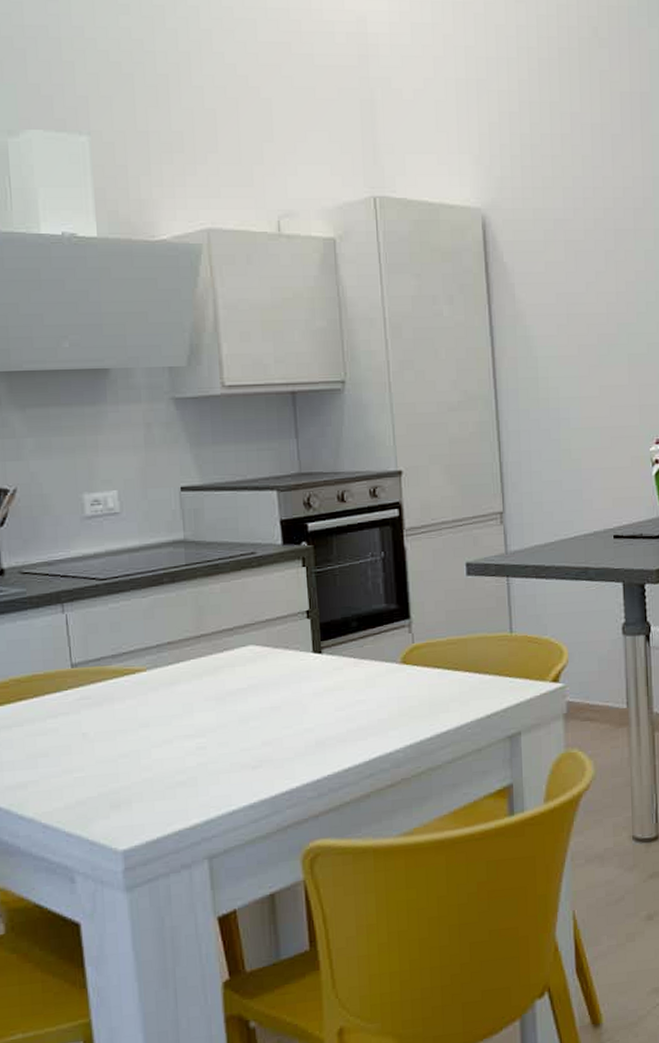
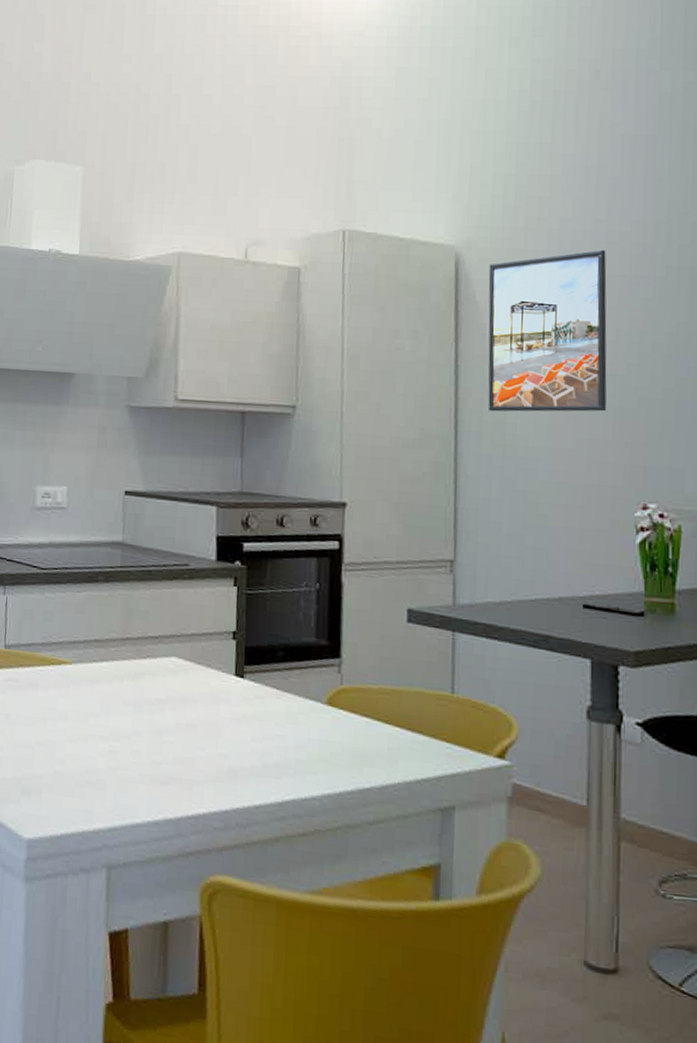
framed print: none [513,205,621,368] -> present [488,249,607,412]

